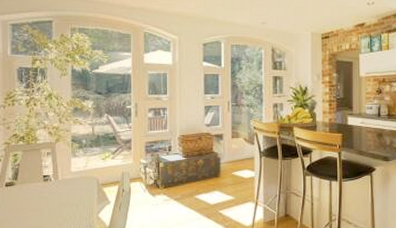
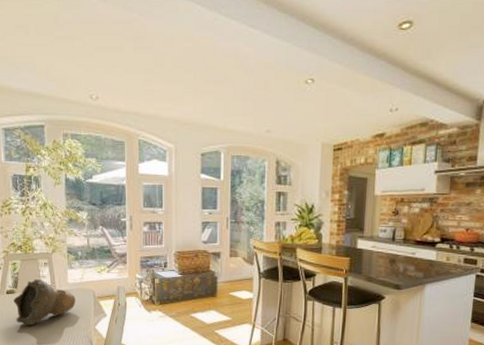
decorative bowl: none [13,170,79,219] -> present [14,279,76,326]

